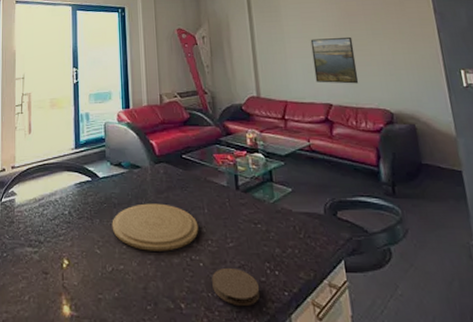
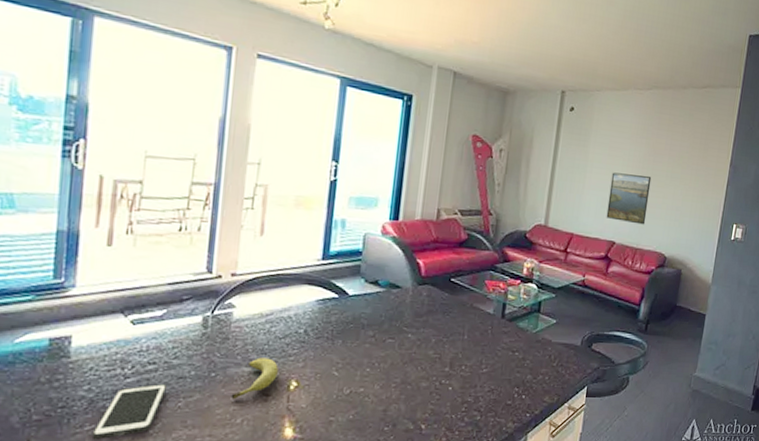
fruit: none [19,238,52,277] -> present [230,357,278,399]
plate: present [112,203,199,251] -> none [356,326,455,375]
coaster: present [212,267,261,307] -> none [457,391,504,427]

